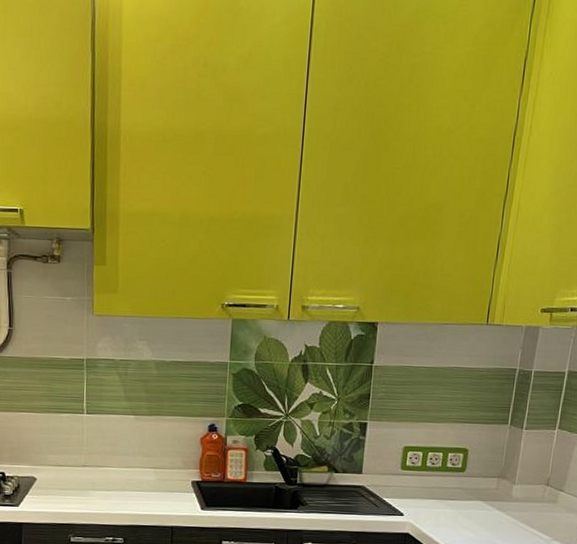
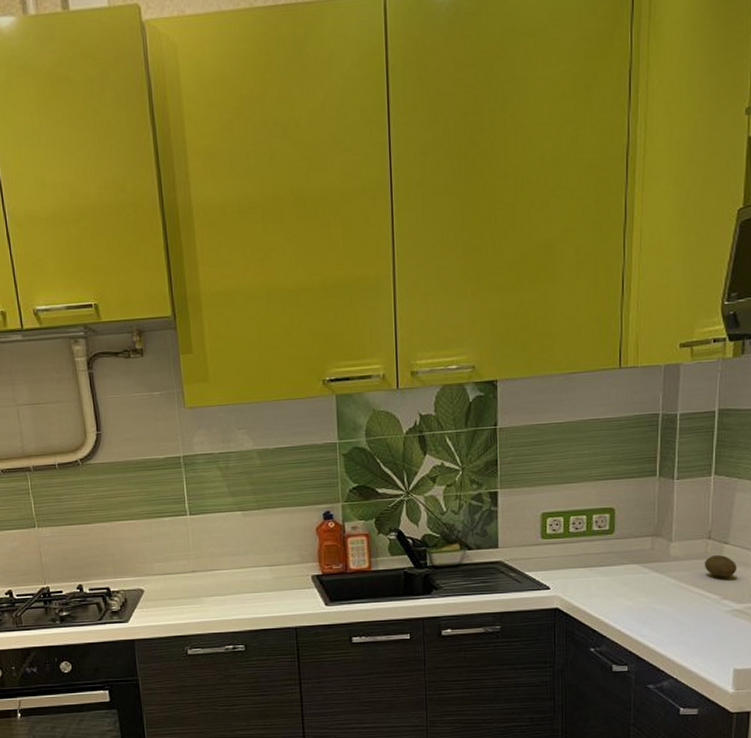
fruit: none [540,501,569,522] -> present [704,555,738,578]

